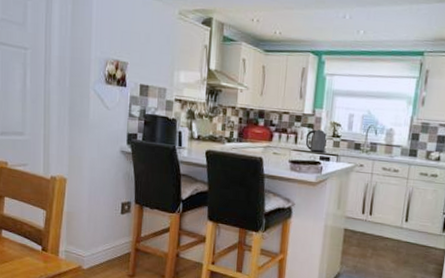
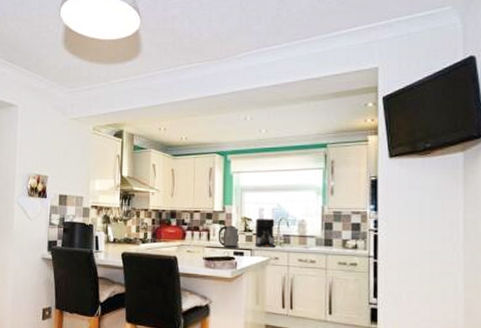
coffee maker: none [341,125,364,156] -> present [254,219,276,249]

